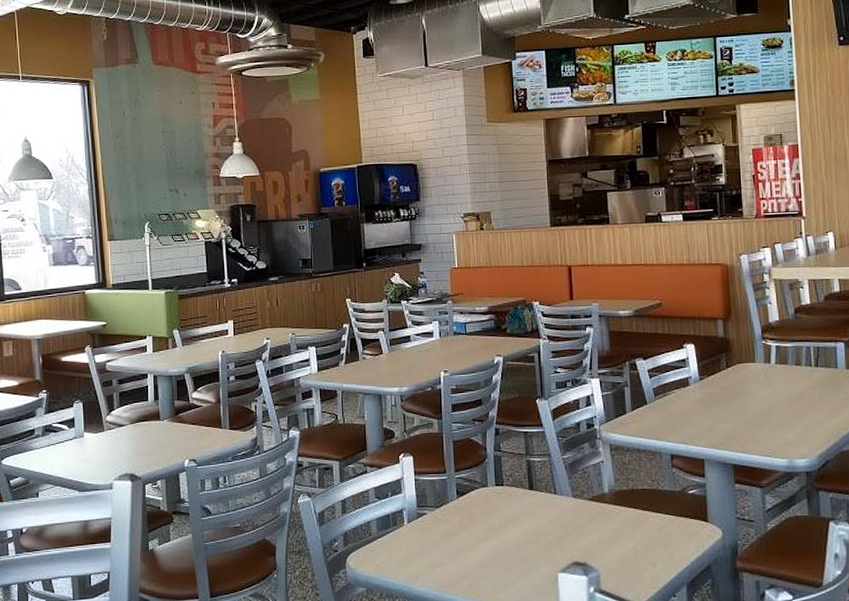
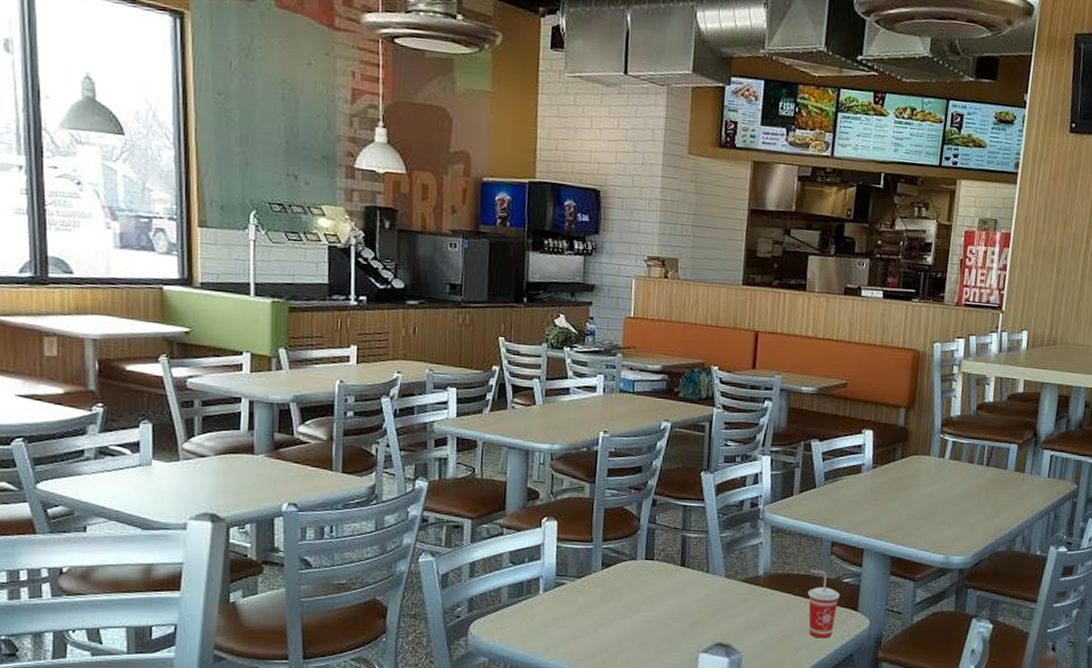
beverage cup: none [654,483,688,552] -> present [807,570,840,639]

